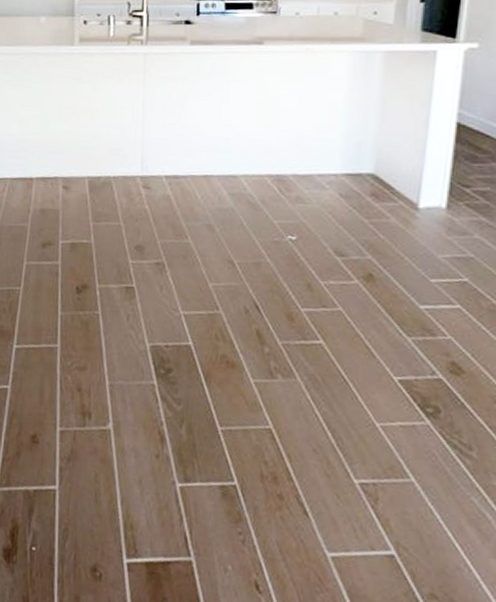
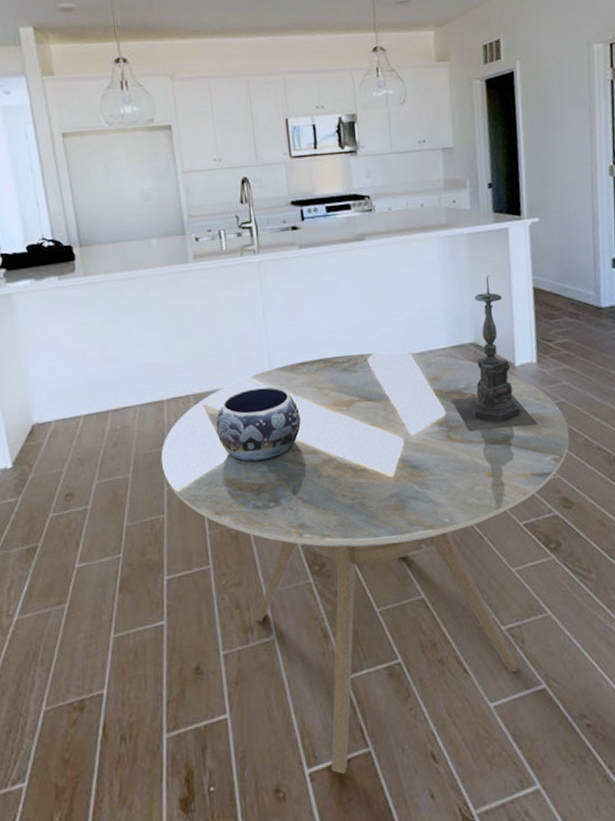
dining table: none [23,162,472,574] -> present [161,352,569,774]
decorative bowl: none [80,180,168,257] -> present [216,386,302,463]
candle holder: none [336,102,436,277] -> present [451,276,538,431]

